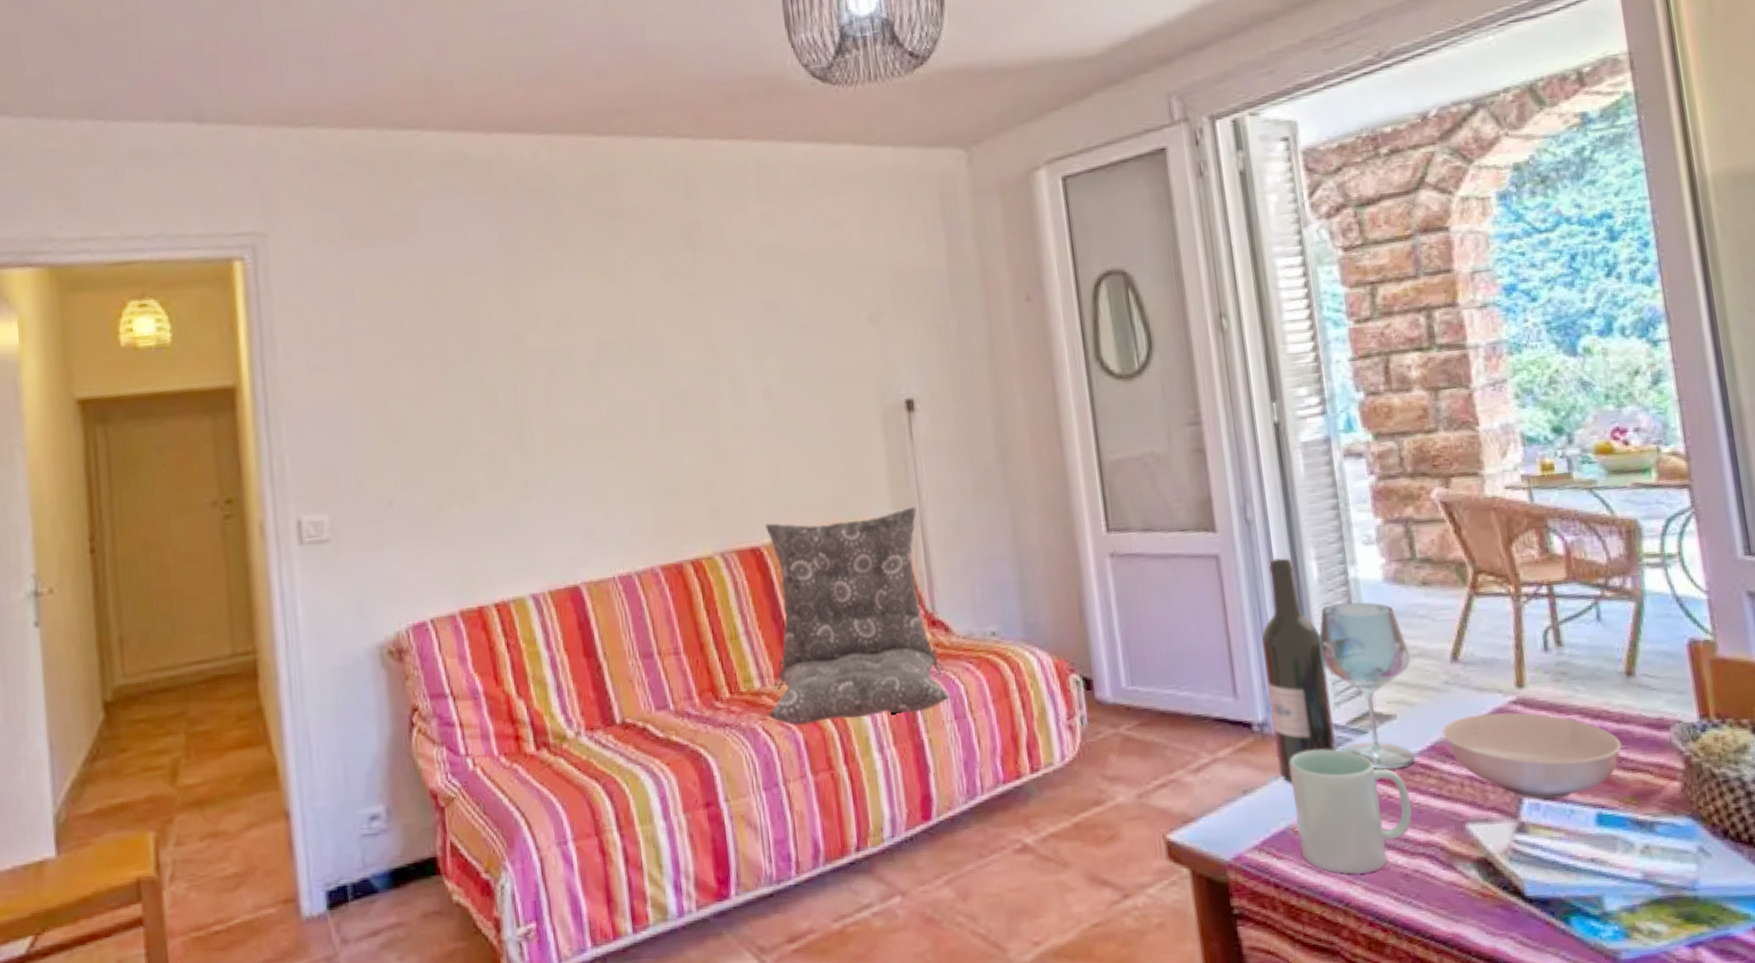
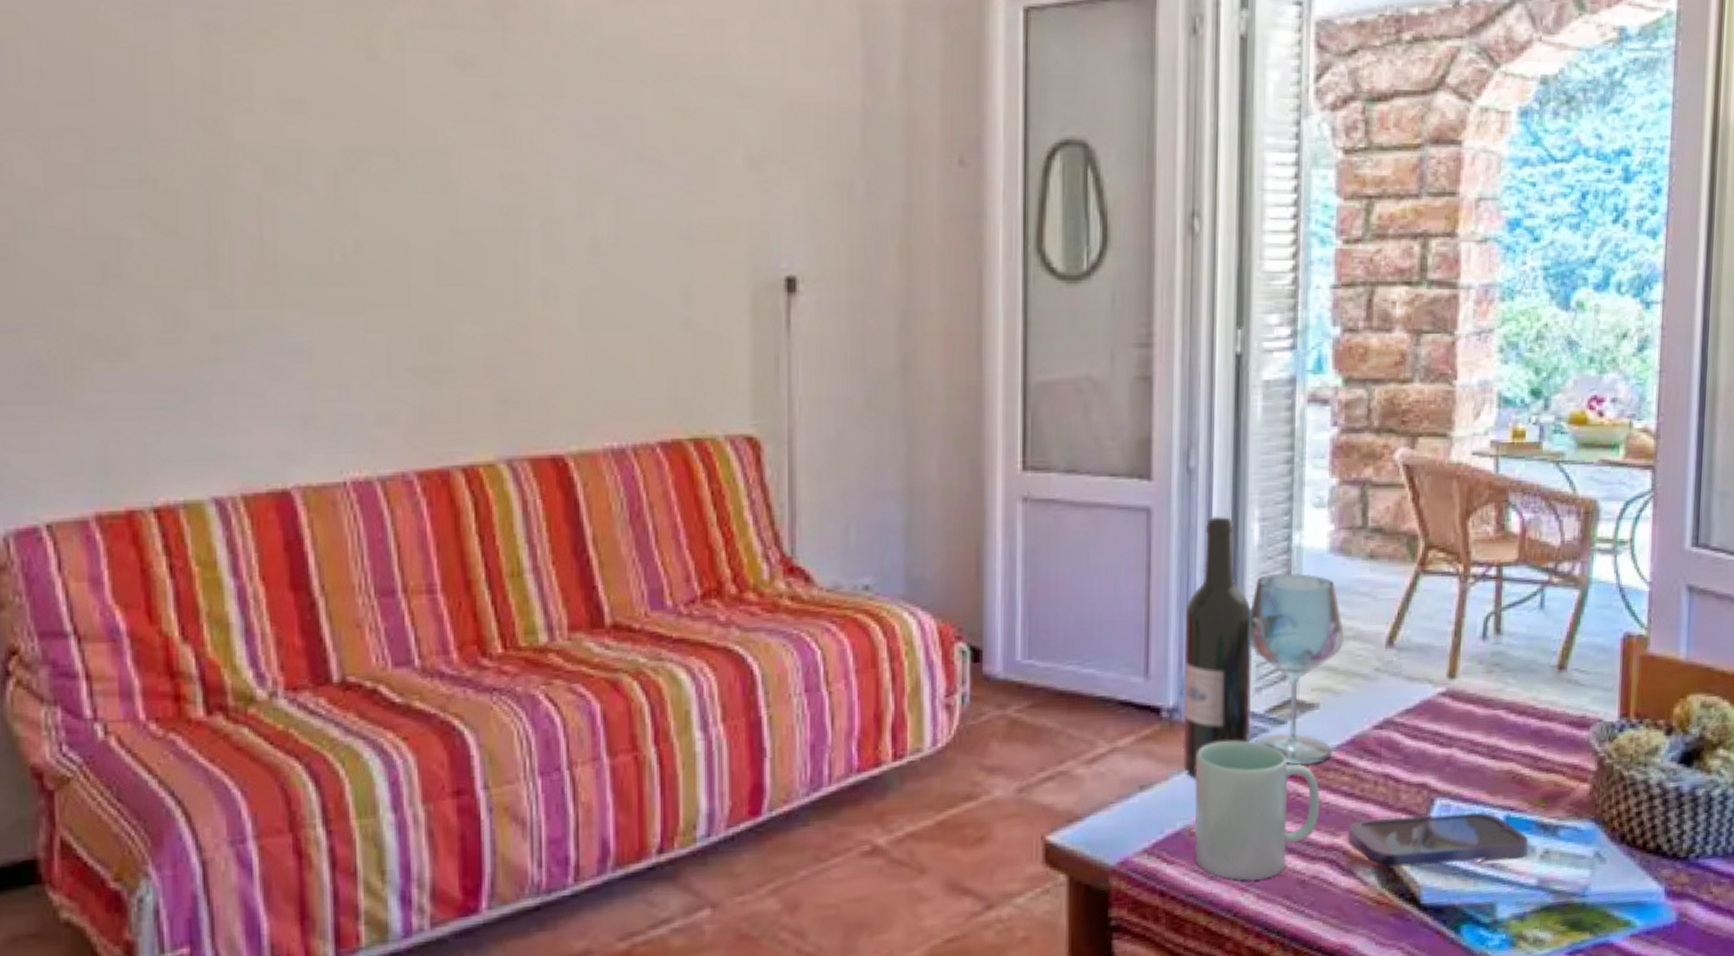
pillow: present [764,506,950,726] -> none [555,418,801,694]
mobile phone: none [1441,810,1627,862] -> present [1347,812,1529,868]
bowl: present [1442,712,1622,800] -> none [1365,704,1541,801]

